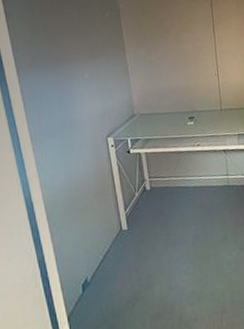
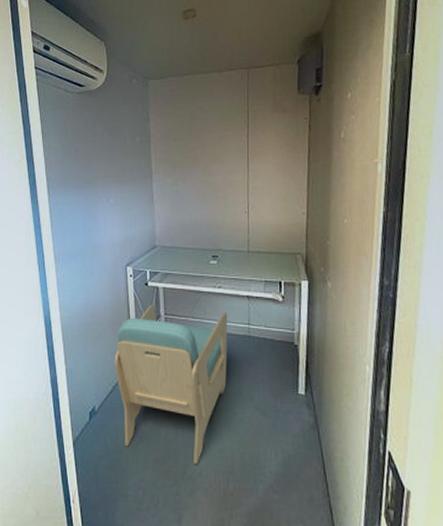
chair: none [102,168,213,312] -> present [114,304,228,465]

